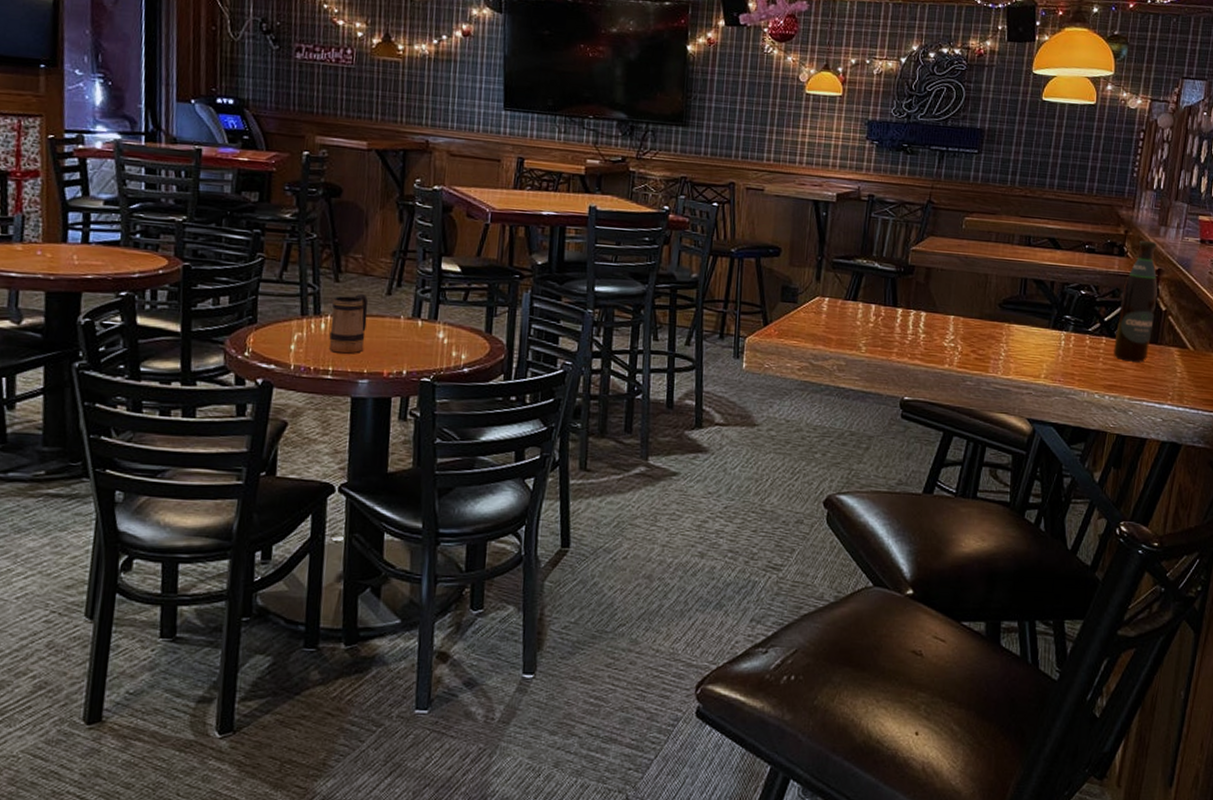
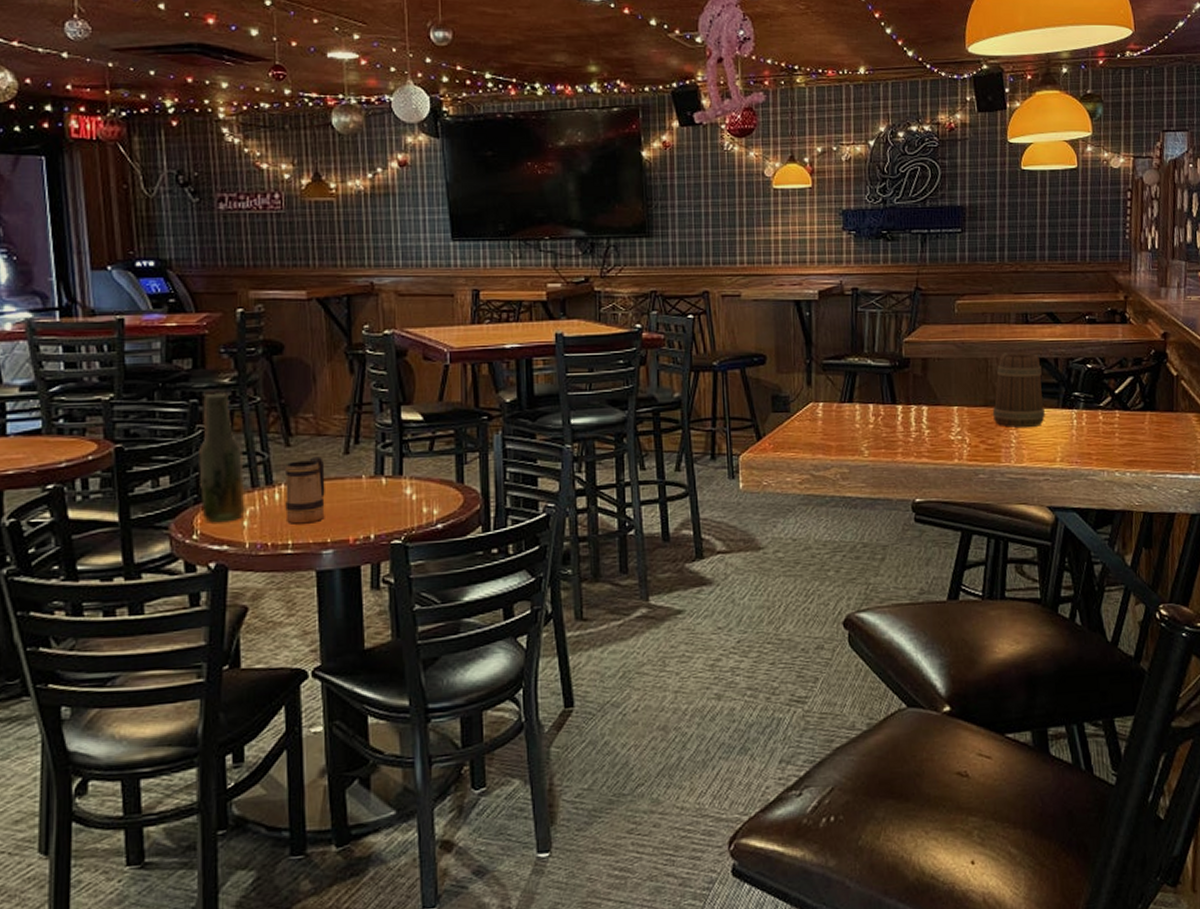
beer bottle: none [254,225,296,343] -> present [197,392,246,522]
beer mug: none [985,271,1037,343] -> present [992,353,1045,427]
bottle: present [1113,240,1158,362] -> none [1128,304,1167,433]

